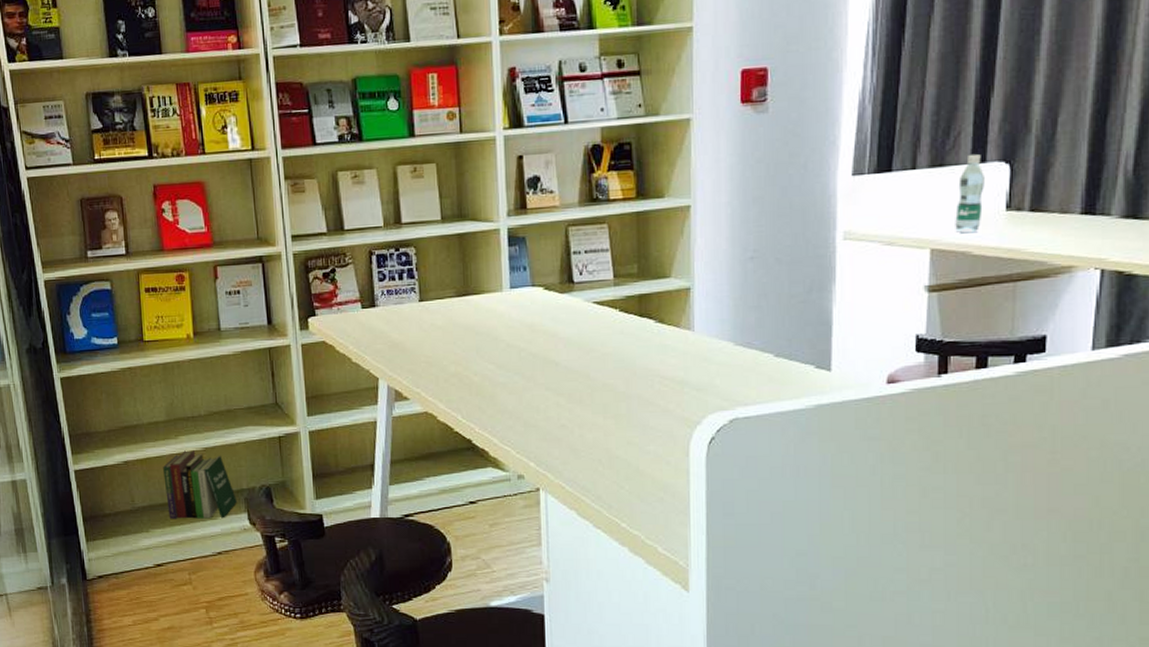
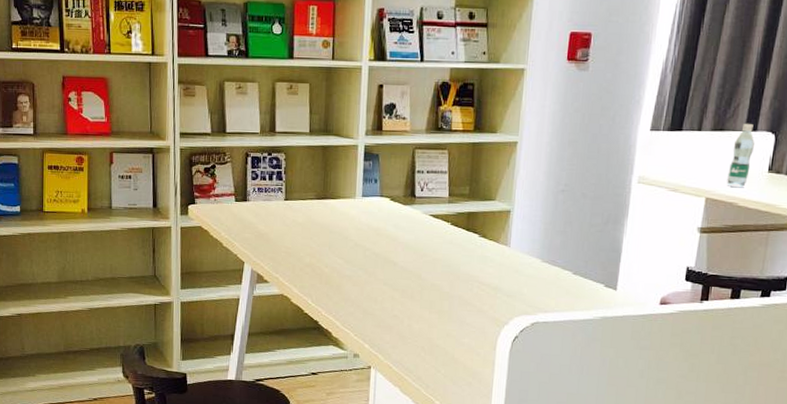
books: present [163,450,237,519] -> none [52,309,114,370]

